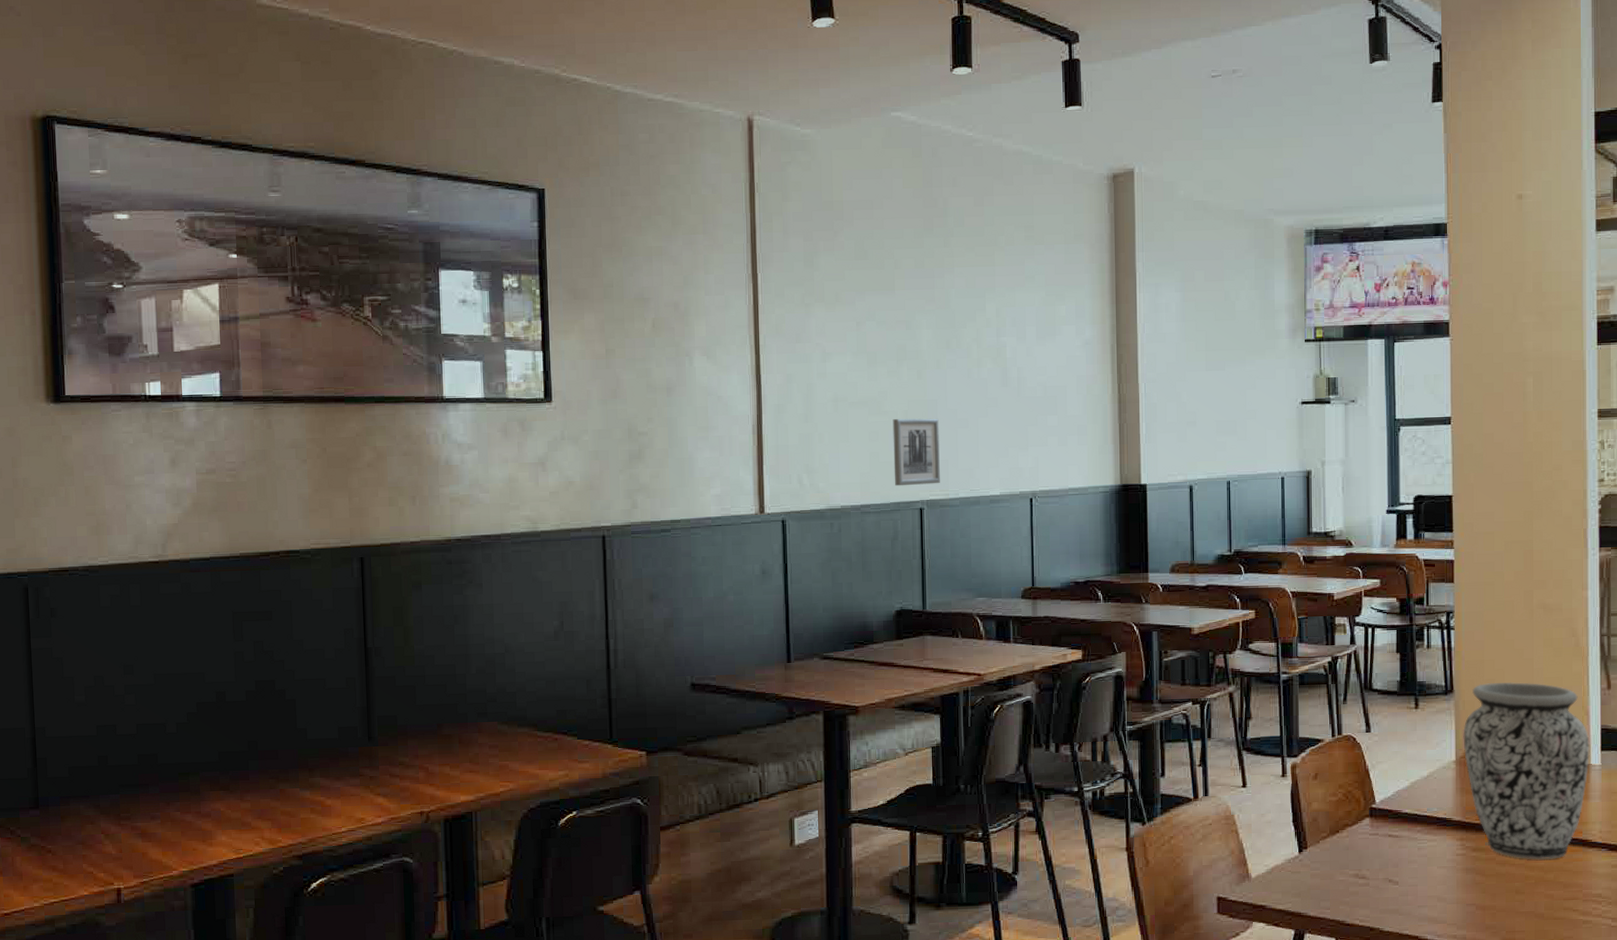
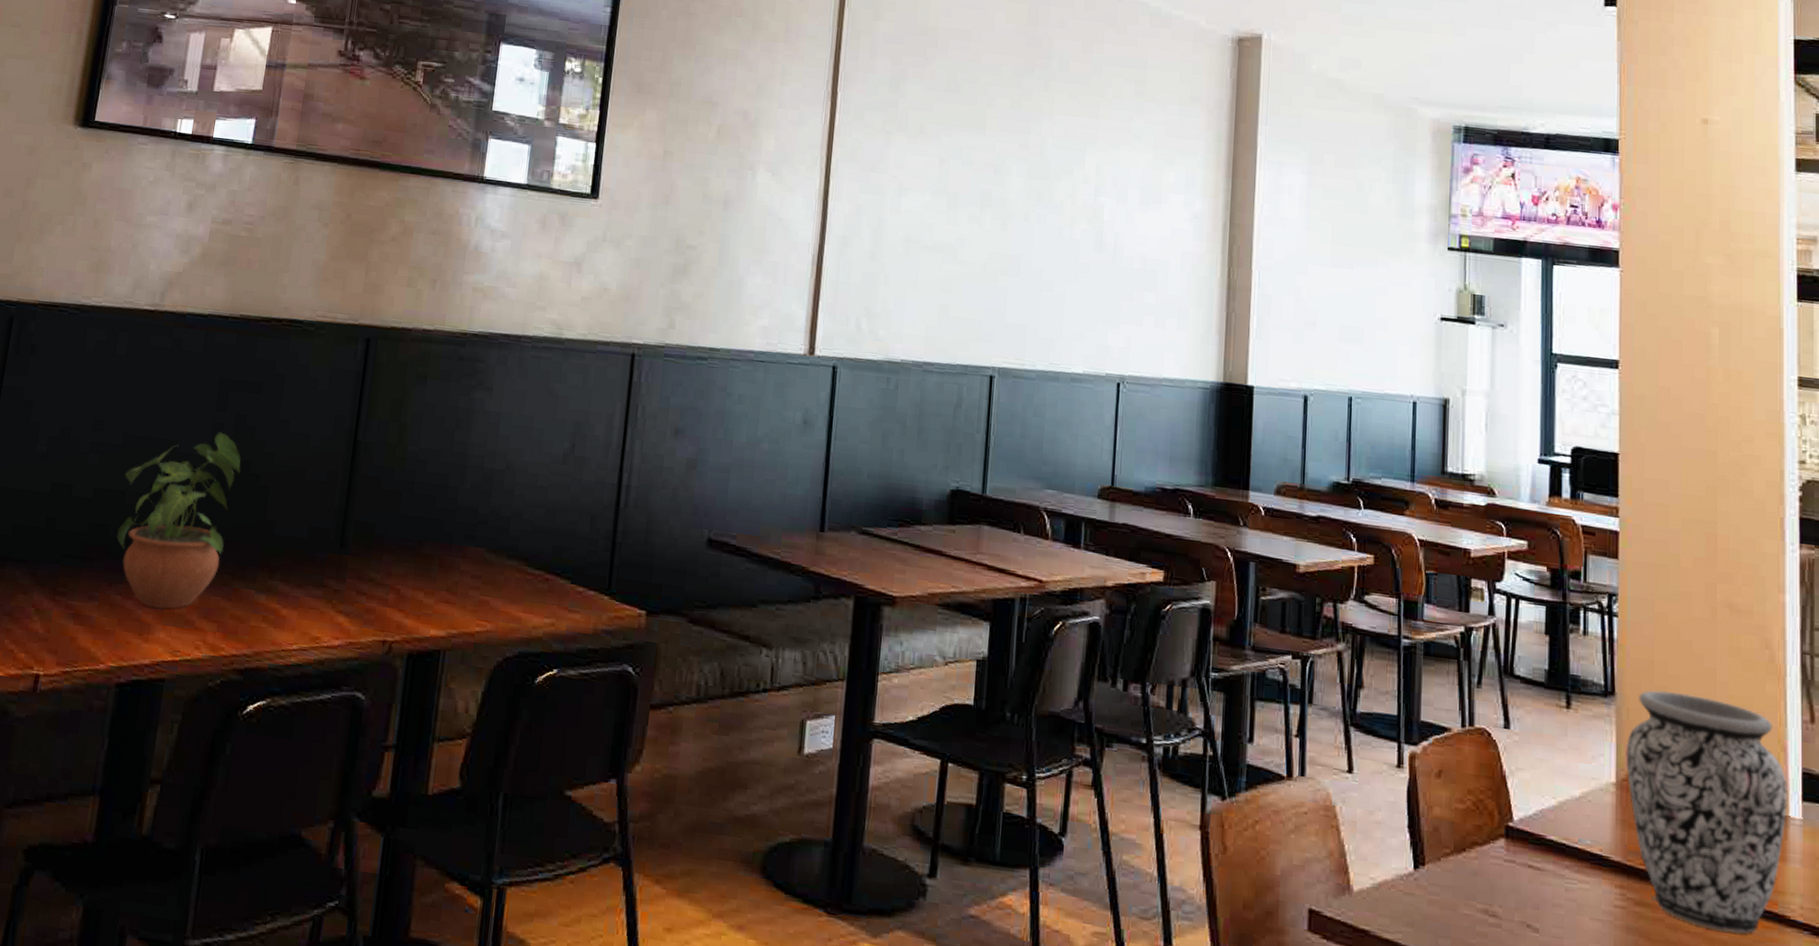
potted plant: none [162,659,267,817] -> present [117,432,241,609]
wall art: present [893,418,940,487] -> none [963,271,1021,351]

